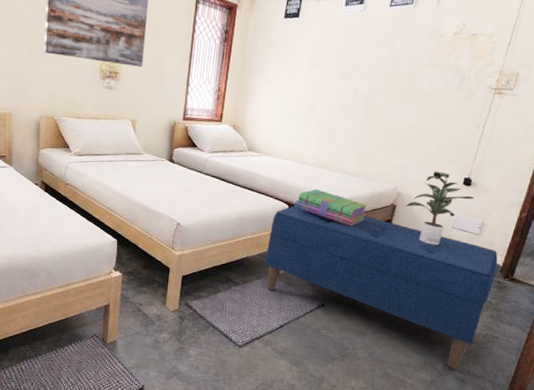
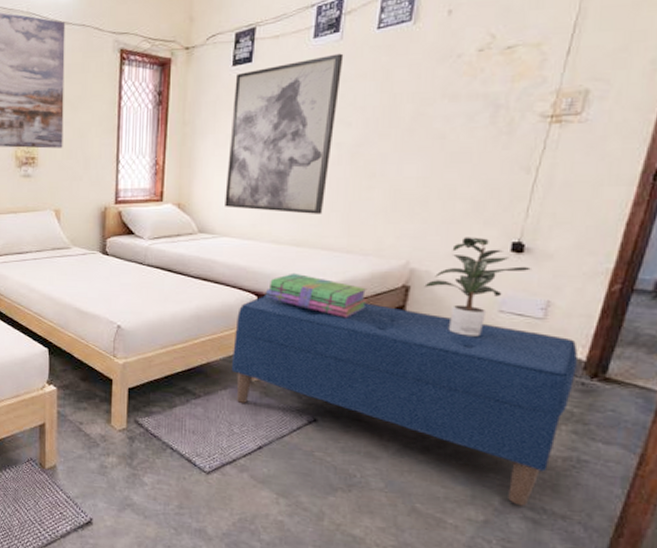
wall art: none [270,20,365,144] -> present [225,53,344,214]

